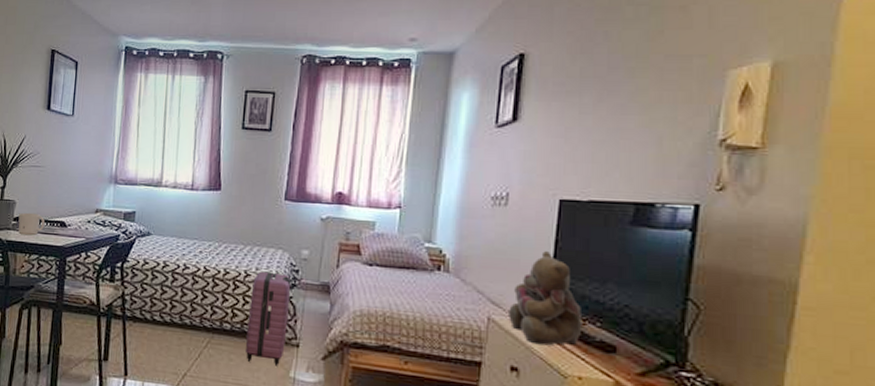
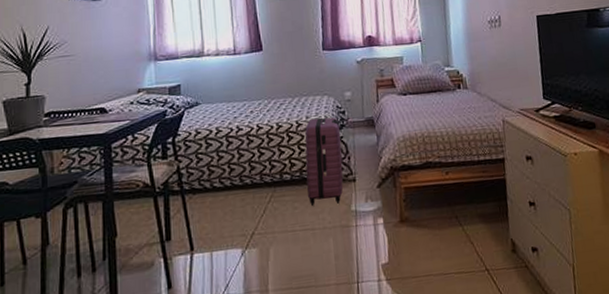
mug: present [18,212,45,236] -> none [50,104,83,130]
teddy bear: present [509,251,583,345] -> none [516,58,570,134]

